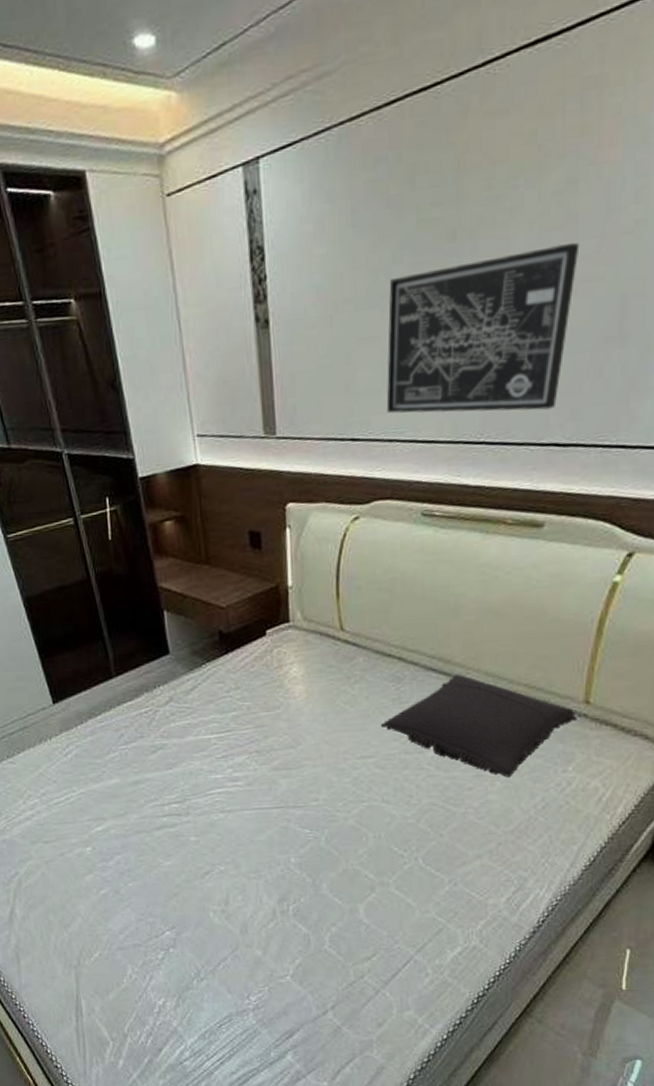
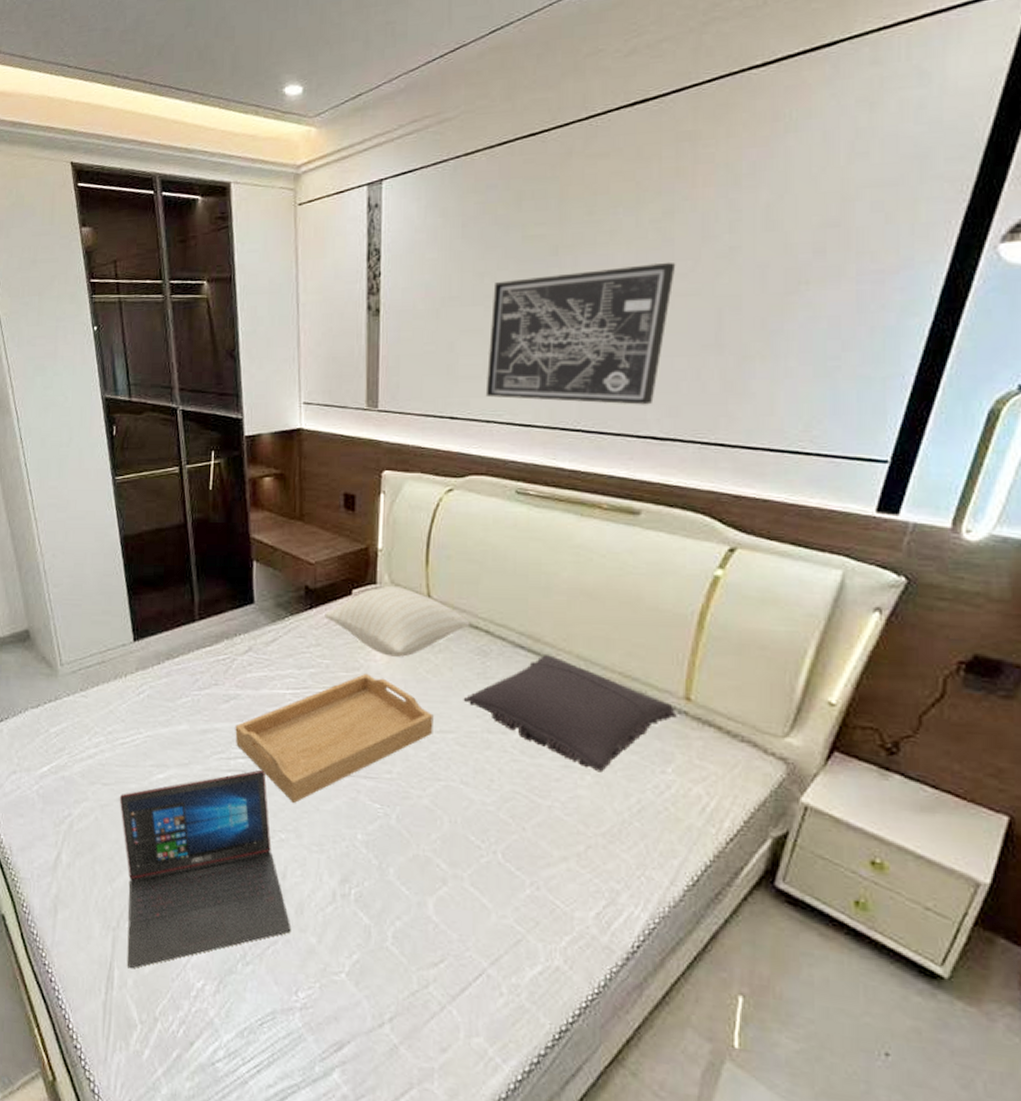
laptop: none [62,811,238,998] -> present [119,769,291,969]
serving tray: none [165,710,354,837] -> present [235,673,434,803]
pillow: none [241,623,384,692] -> present [325,586,470,657]

